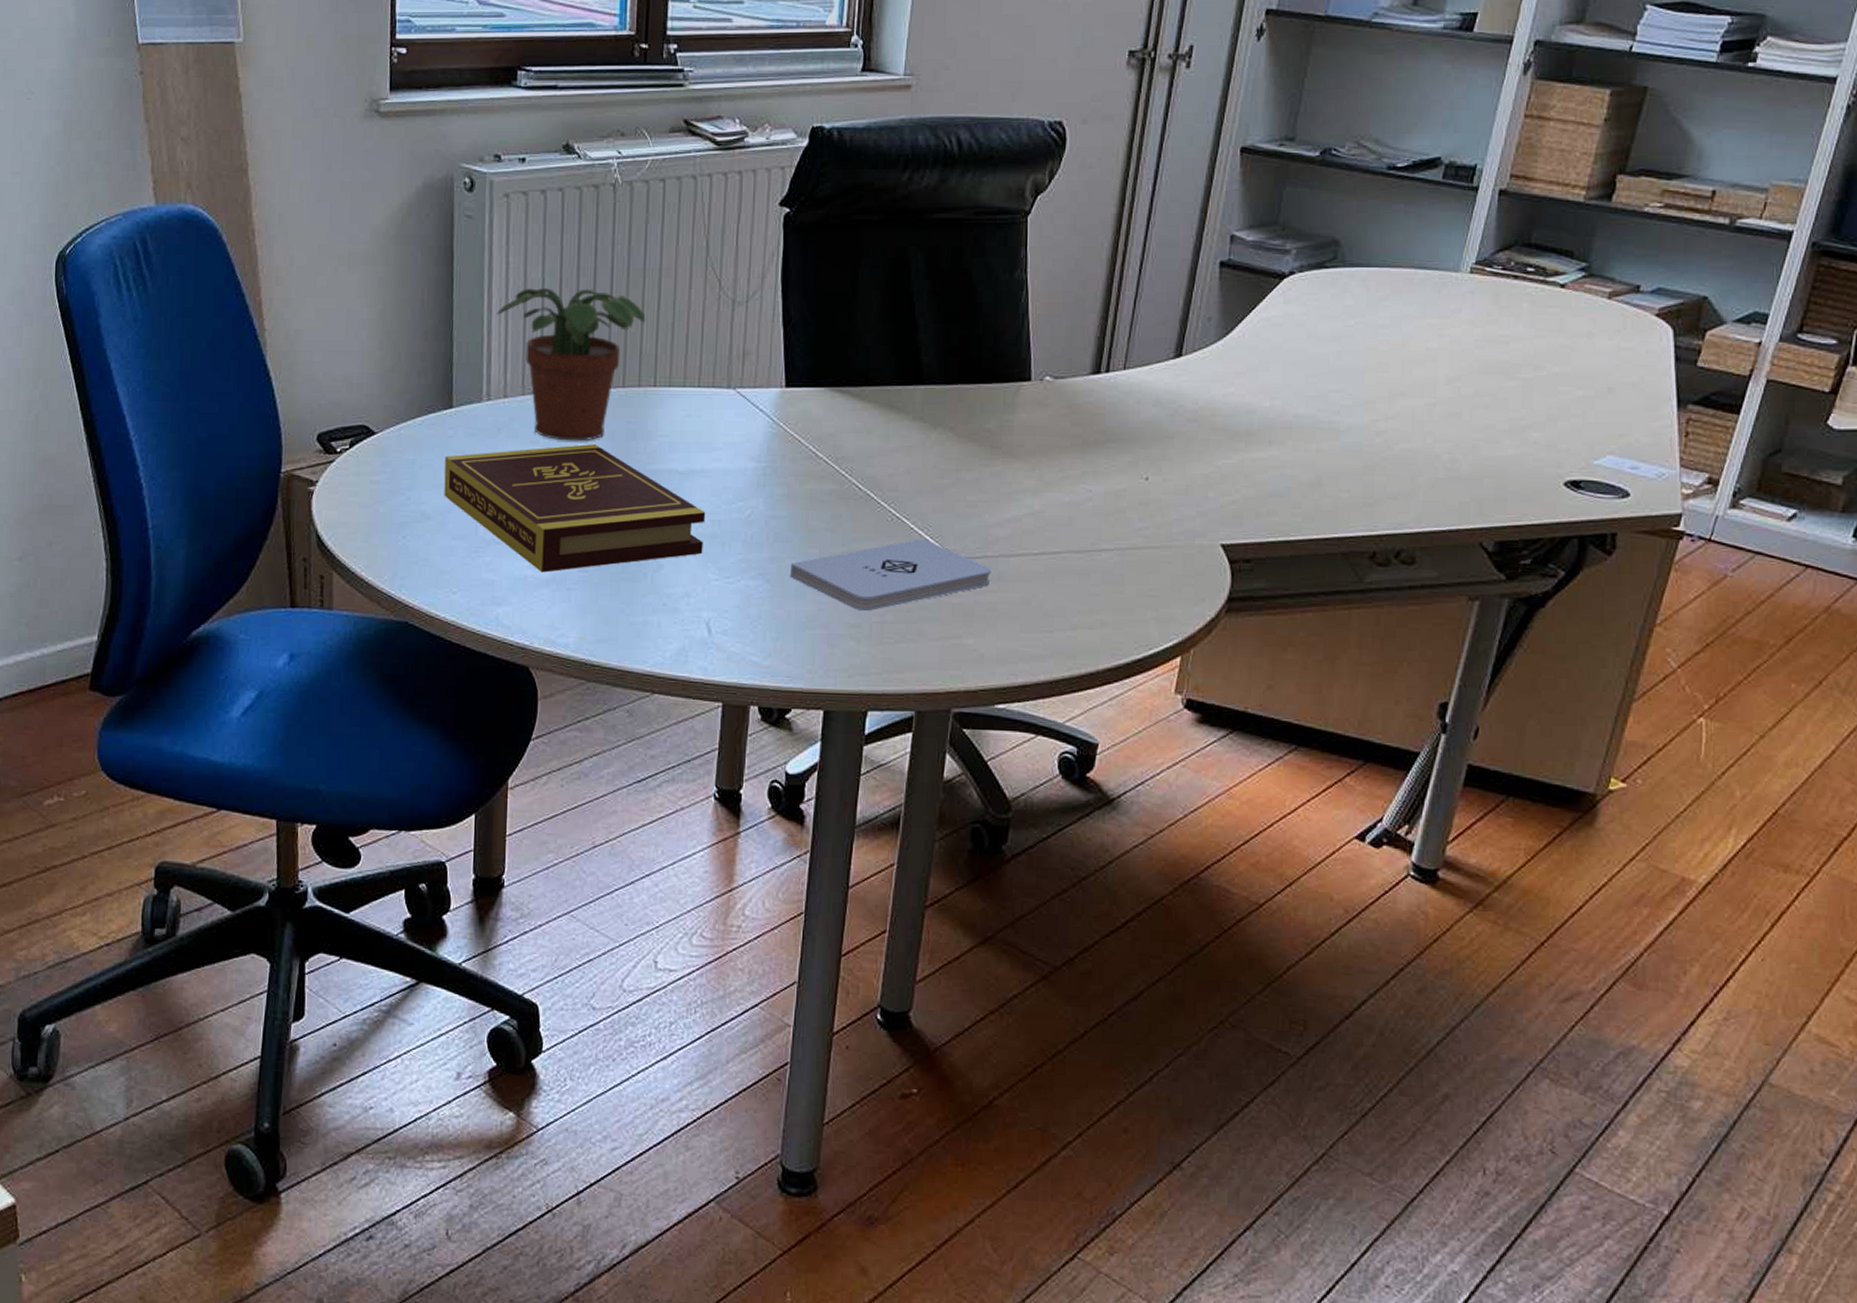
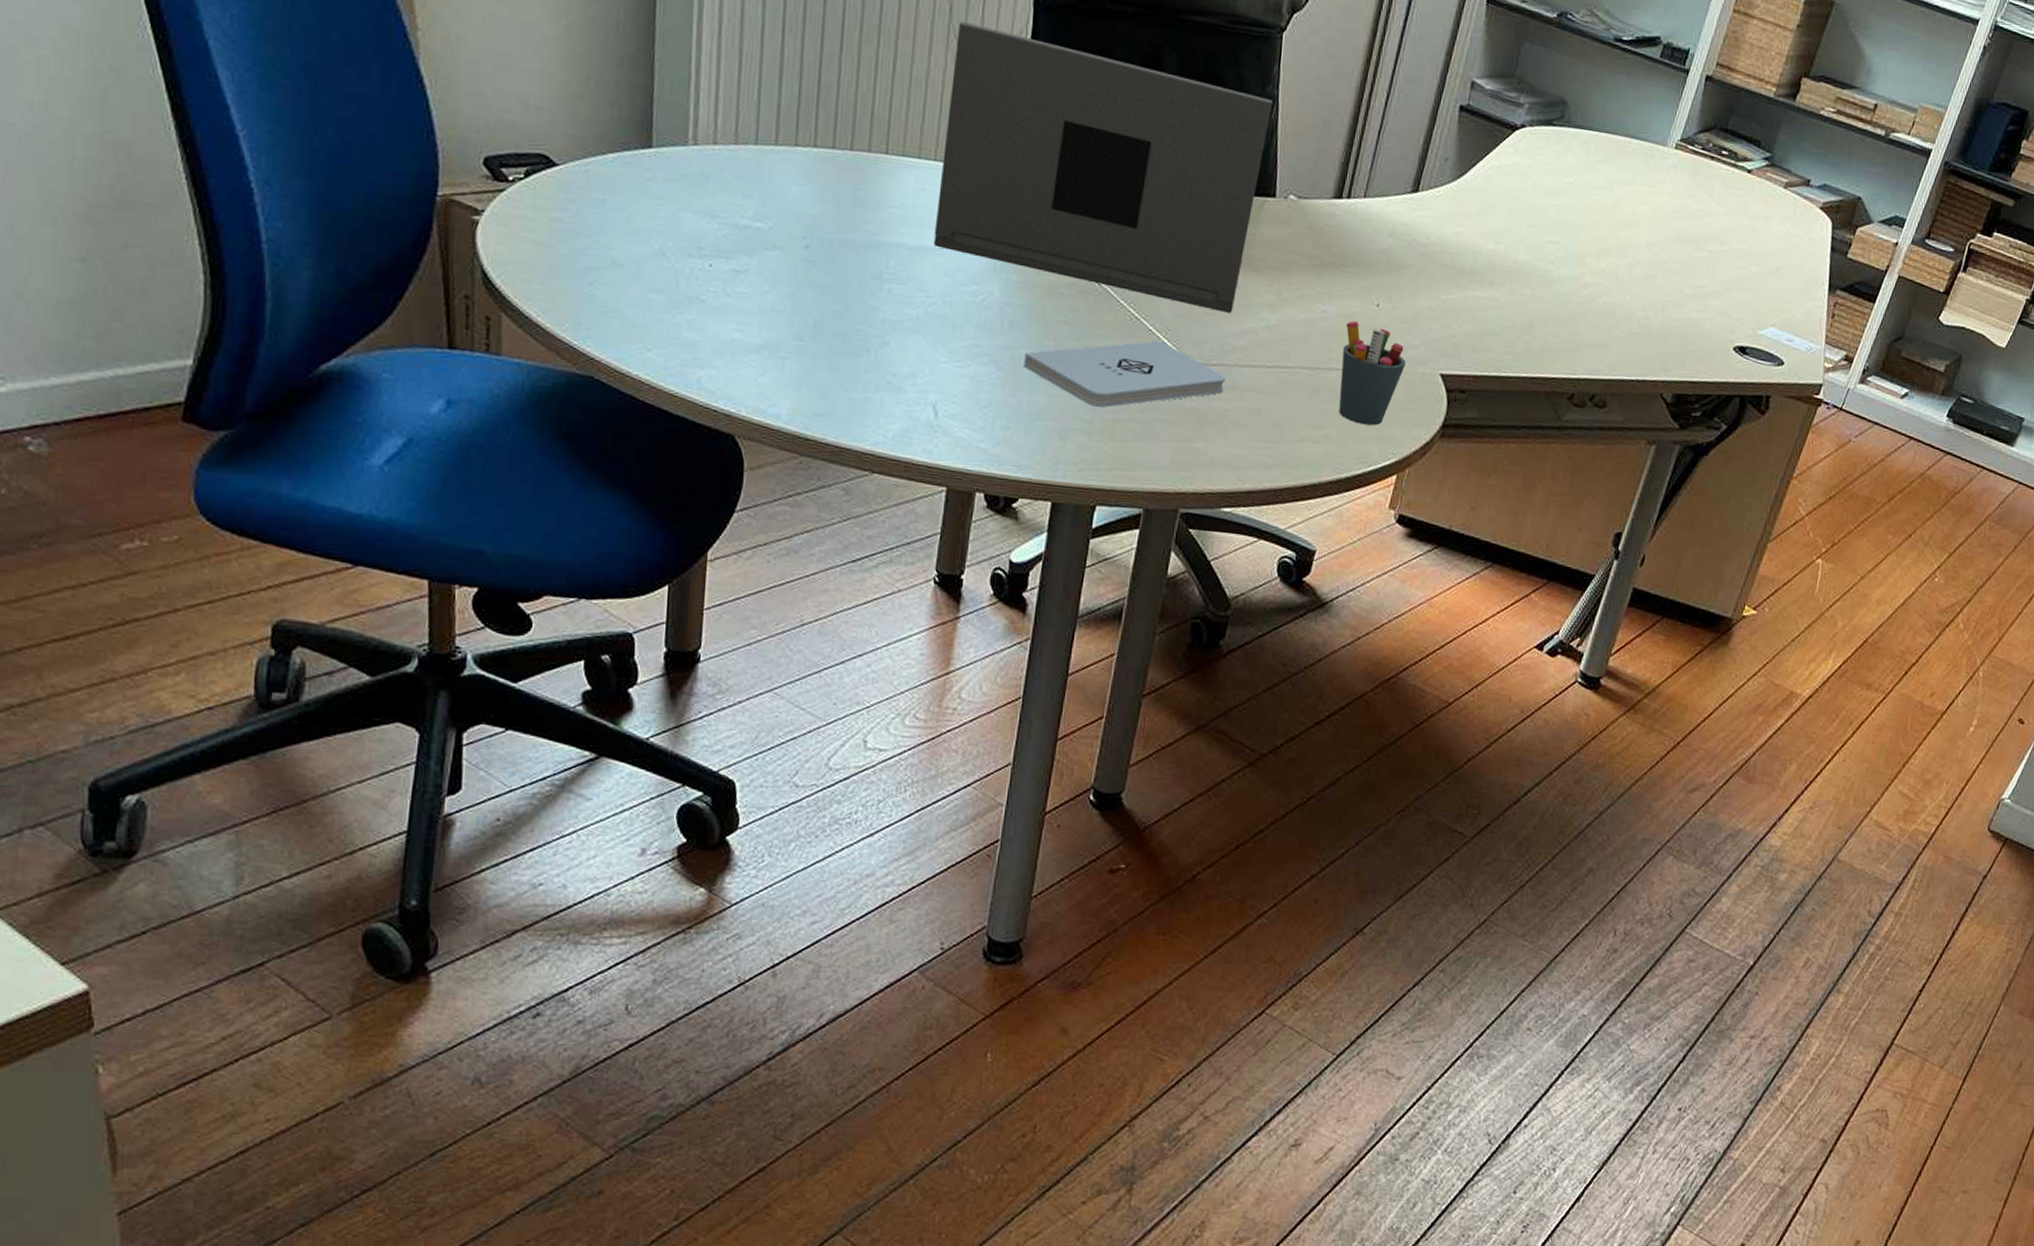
book: present [444,444,706,573] -> none [639,199,937,338]
potted plant: present [496,287,646,441] -> none [706,27,880,203]
laptop: none [700,253,1022,503] -> present [933,21,1273,313]
pen holder: none [1112,497,1183,606] -> present [1339,320,1407,426]

